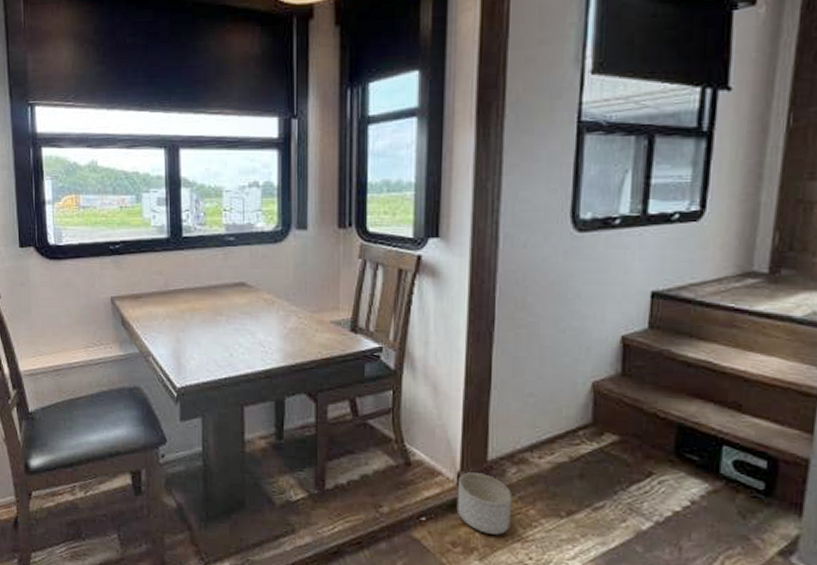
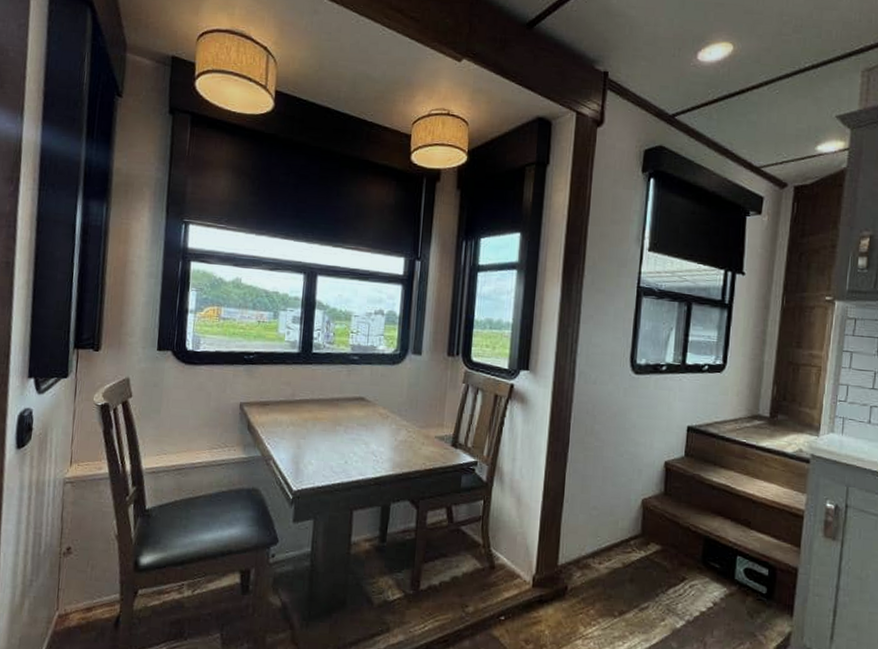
planter: present [456,472,512,535] -> none [530,575,576,633]

